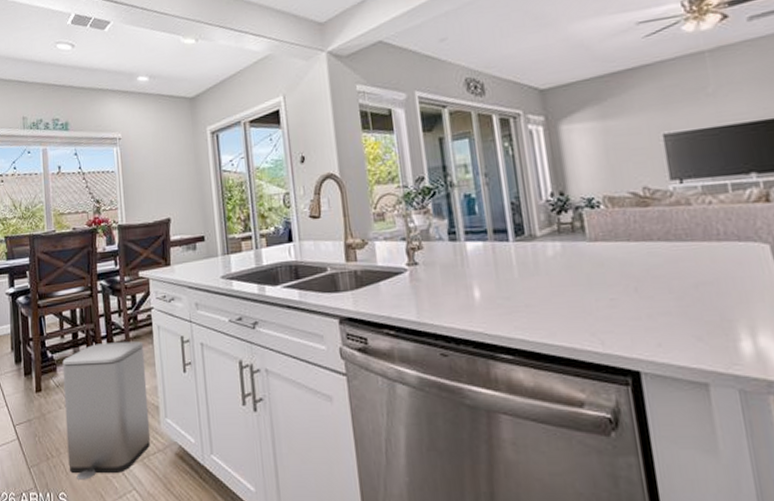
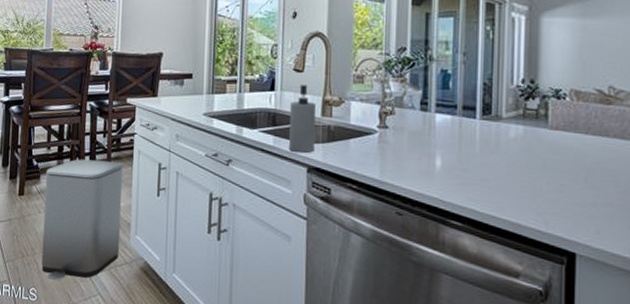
soap dispenser: none [306,231,343,305] -> present [287,85,316,154]

